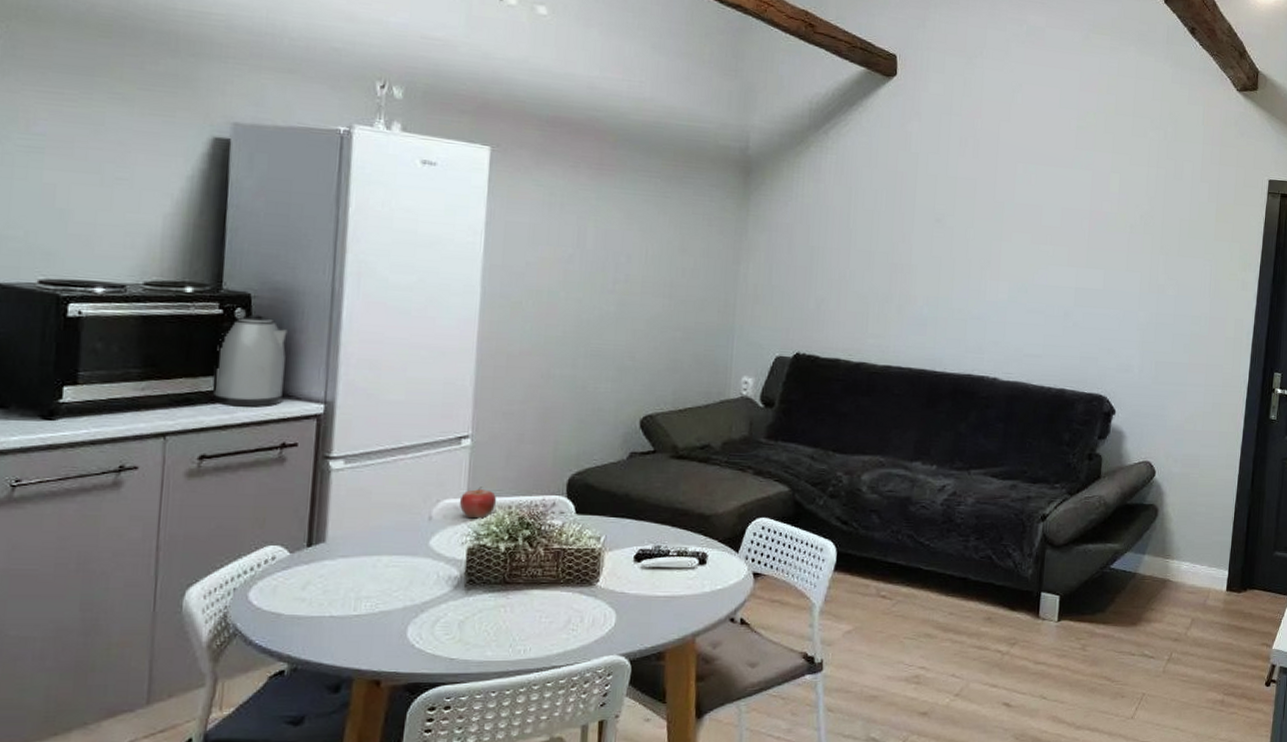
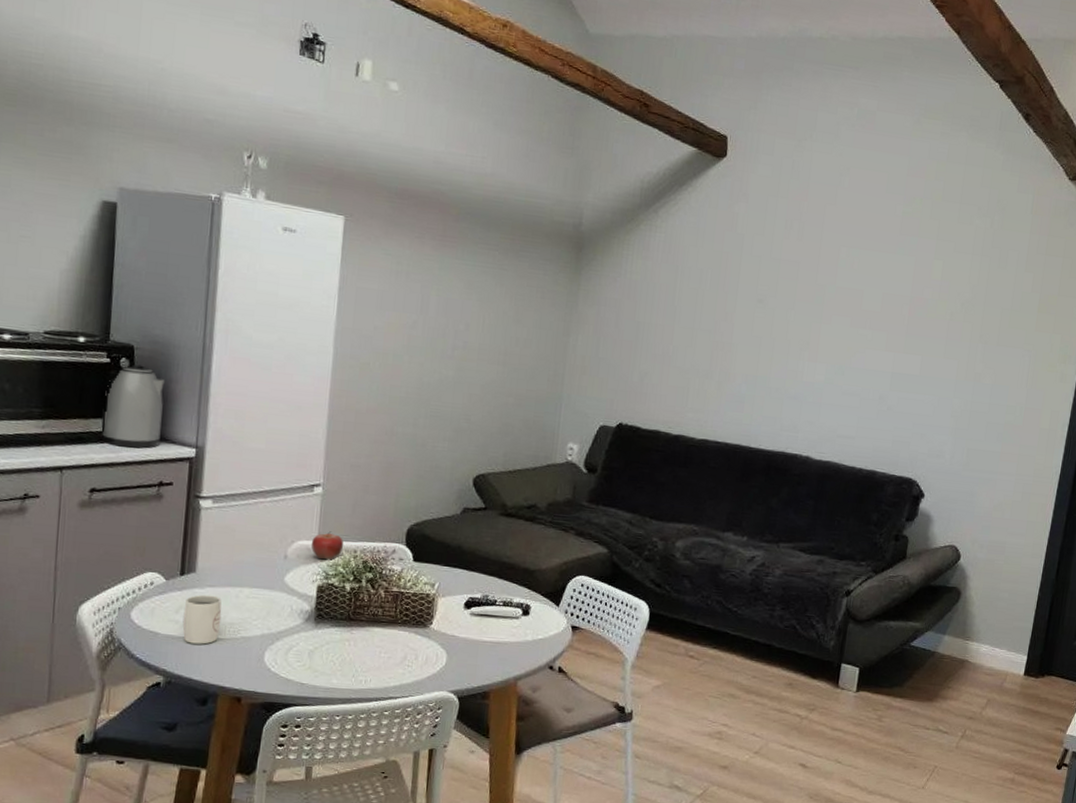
mug: none [310,567,357,623] -> present [182,594,222,645]

